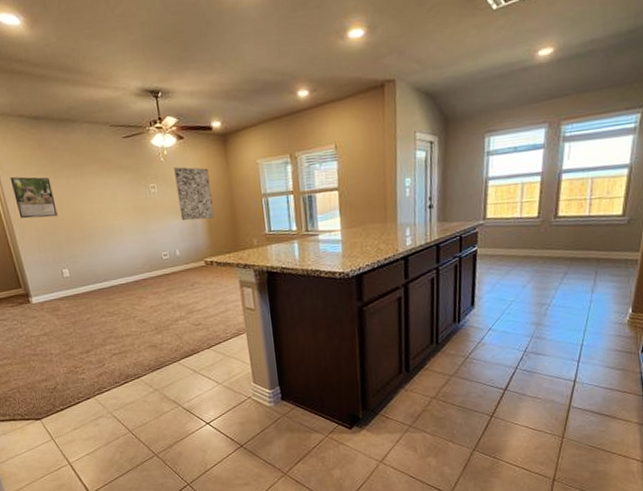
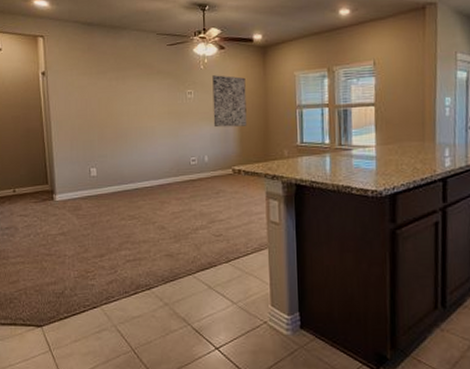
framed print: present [10,177,58,219] -> none [56,77,95,117]

